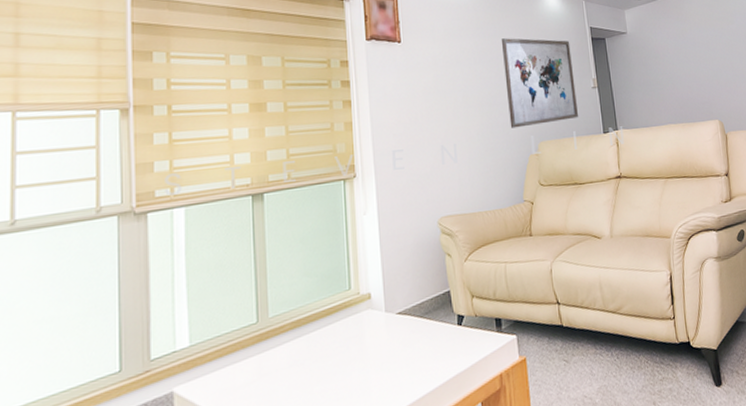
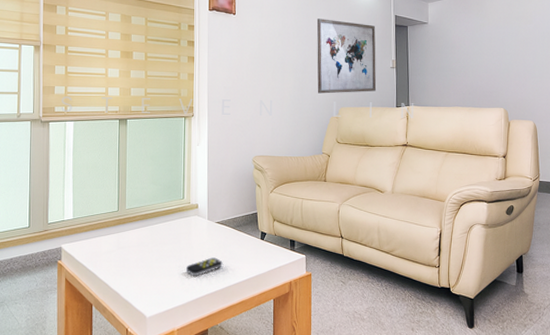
remote control: none [361,361,411,394] -> present [186,257,223,277]

